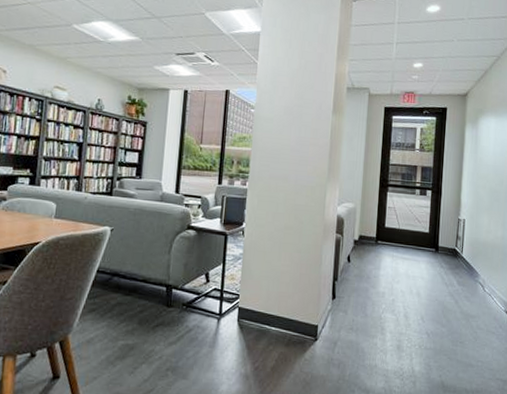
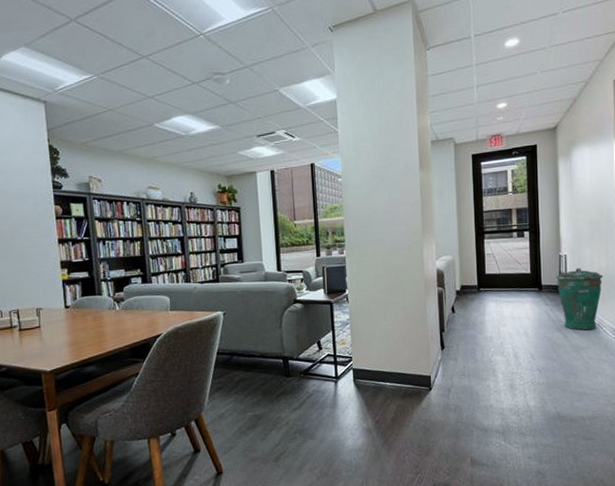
trash can: none [452,234,499,299] -> present [555,267,604,331]

